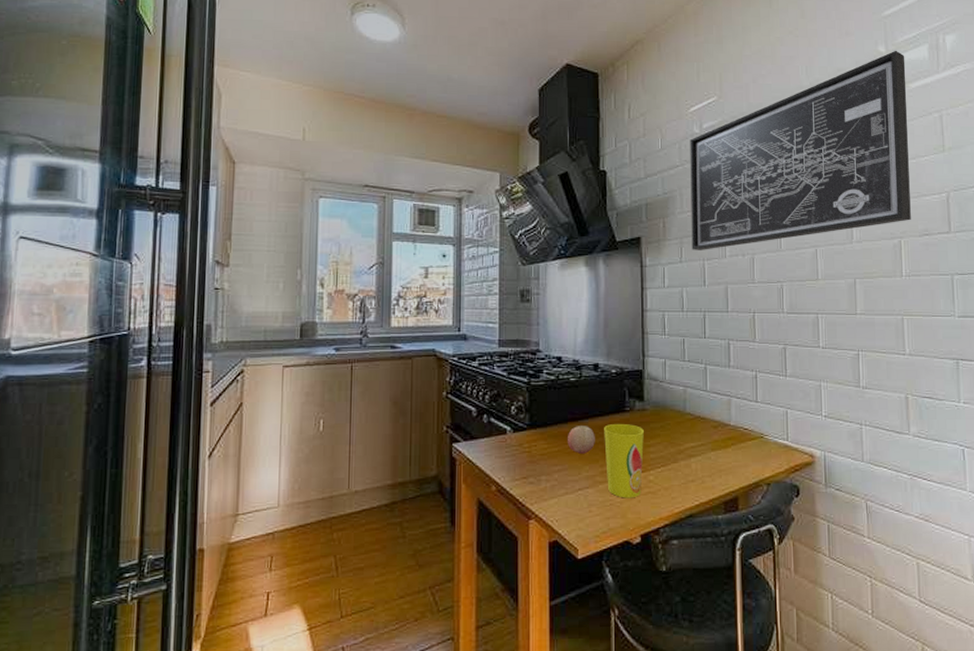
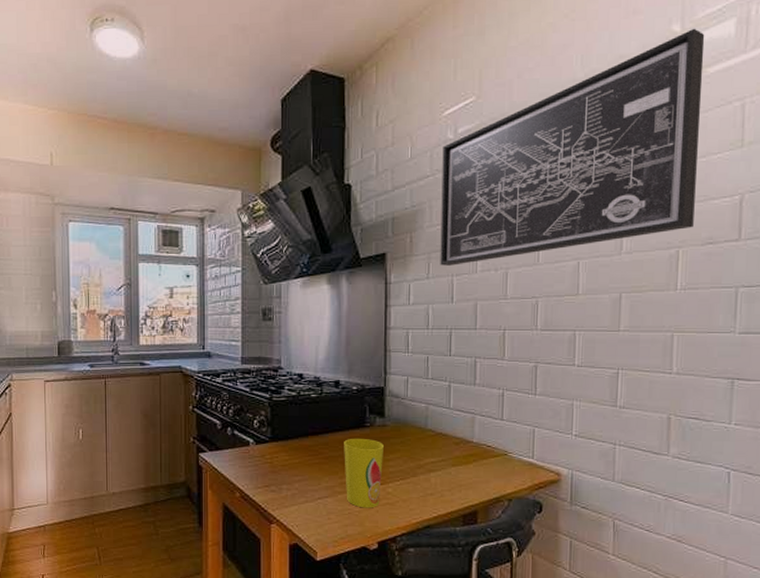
fruit: present [568,426,595,454] -> none [308,440,335,466]

